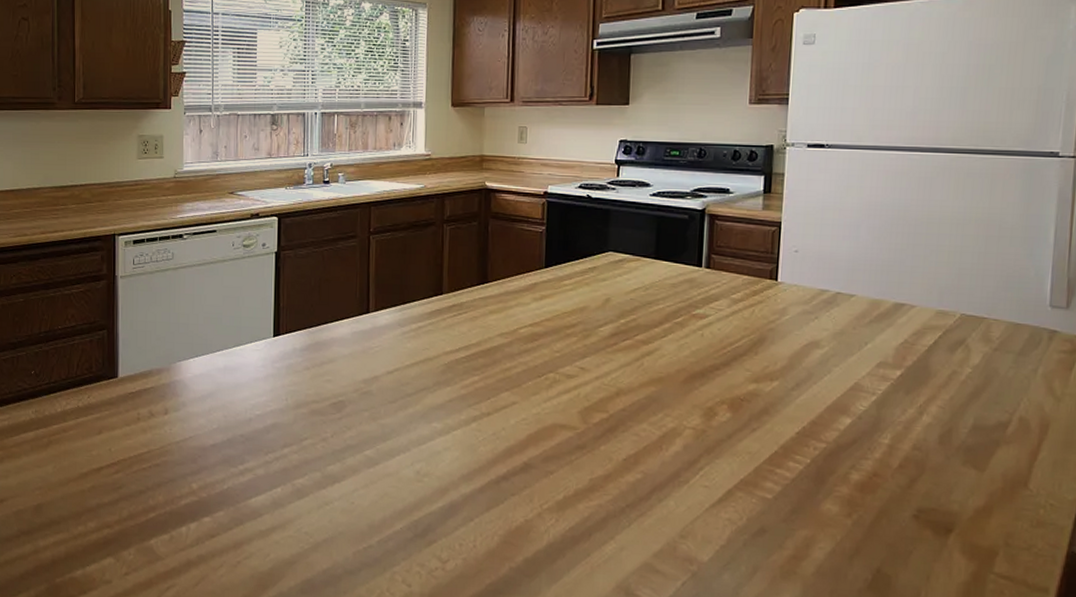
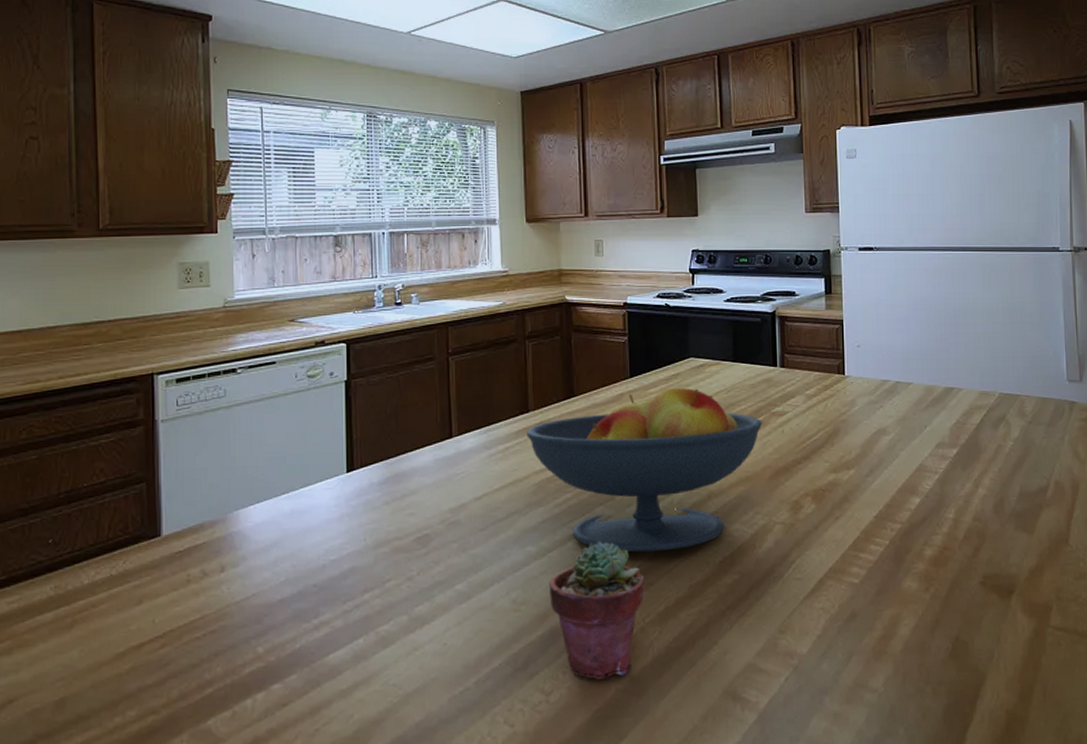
fruit bowl: none [439,282,680,442] -> present [527,388,762,553]
potted succulent: none [451,425,545,556] -> present [549,541,644,680]

